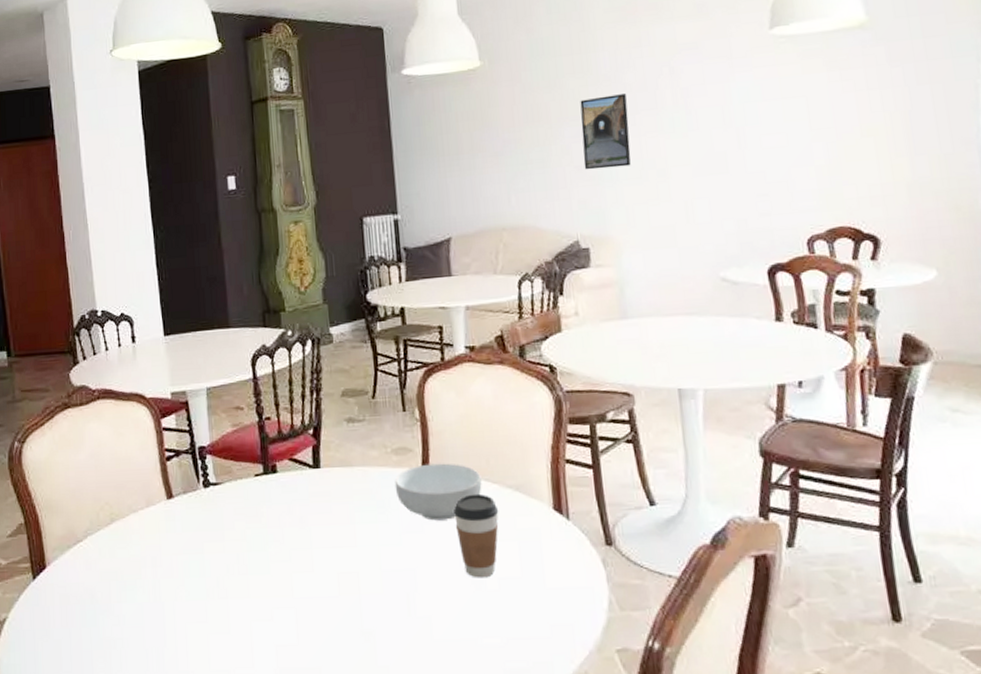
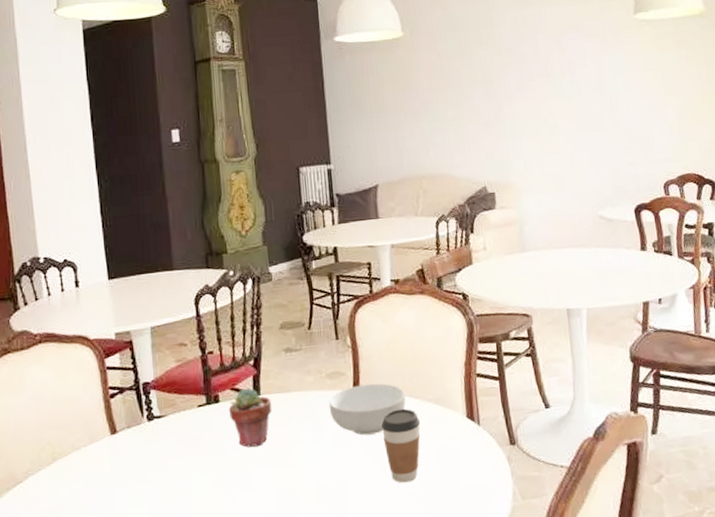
potted succulent: none [286,459,333,524] -> present [228,388,272,447]
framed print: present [580,94,631,170] -> none [486,63,528,127]

